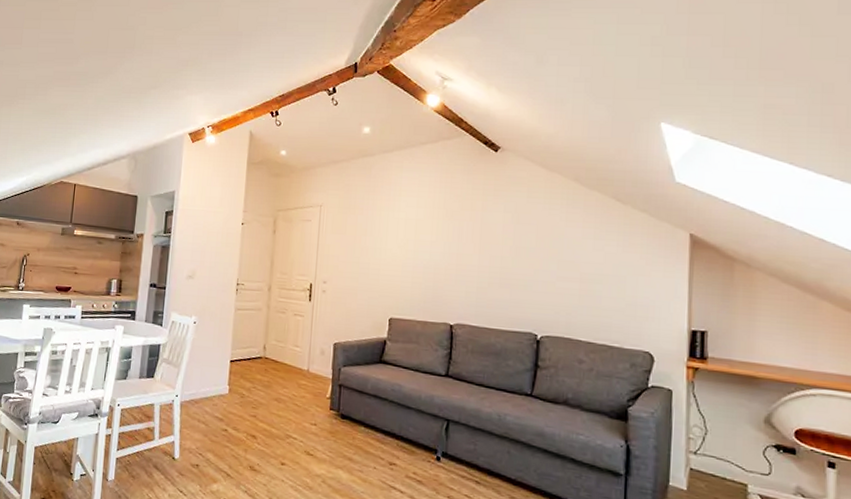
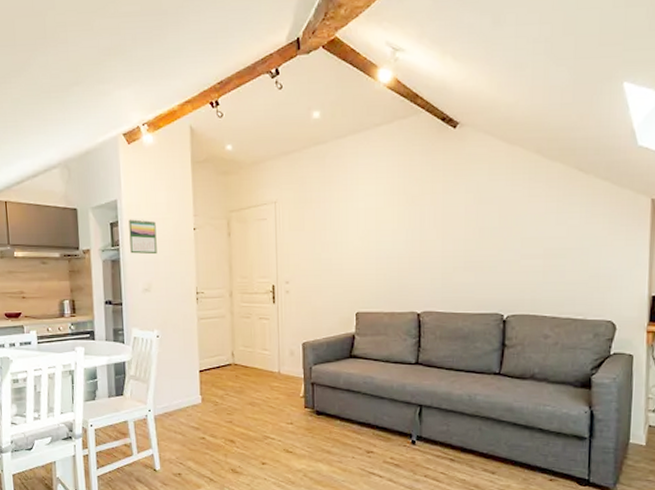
calendar: none [180,210,208,244] -> present [129,219,157,255]

